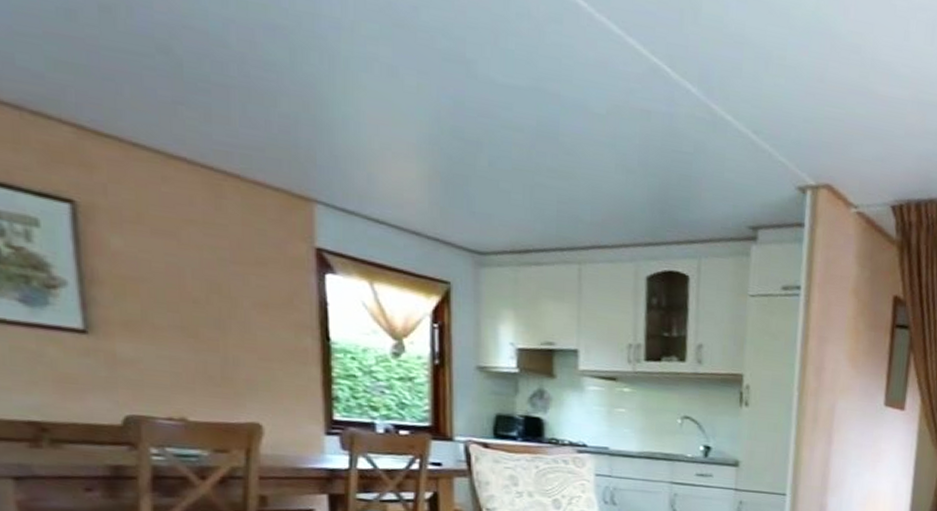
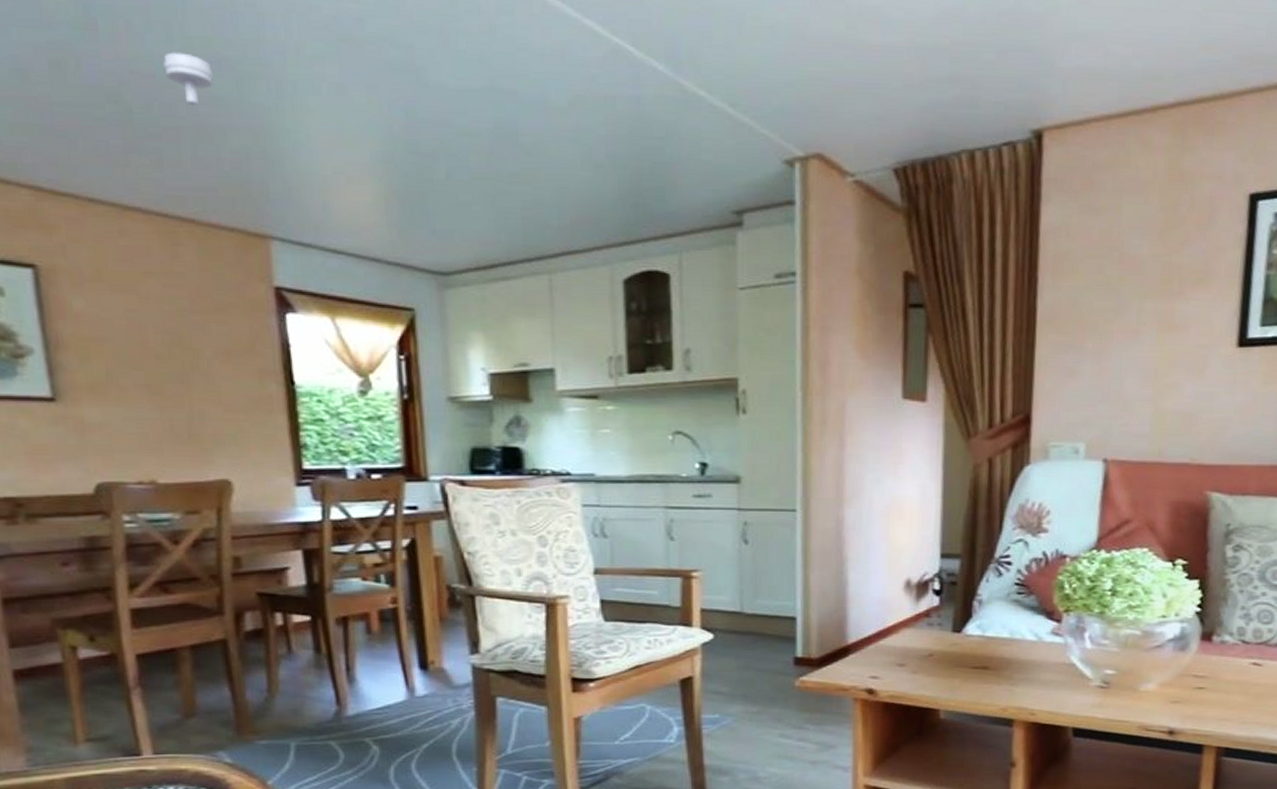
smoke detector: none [217,13,266,68] -> present [163,52,213,105]

